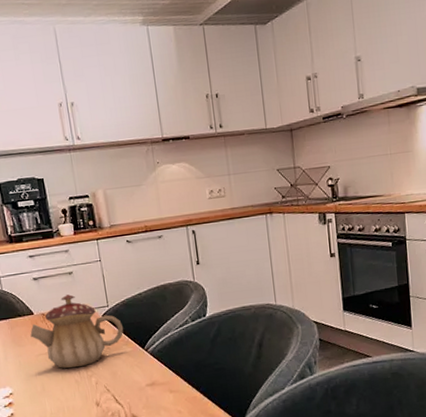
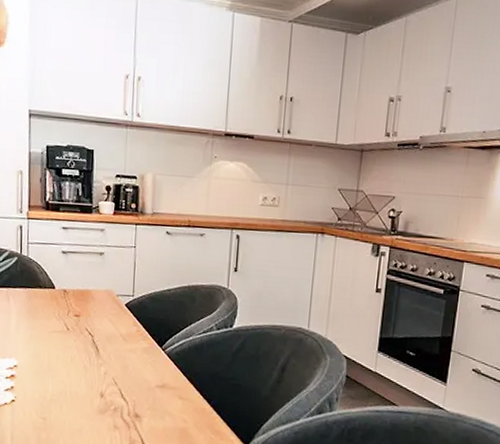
teapot: present [30,294,124,369] -> none [47,275,145,353]

